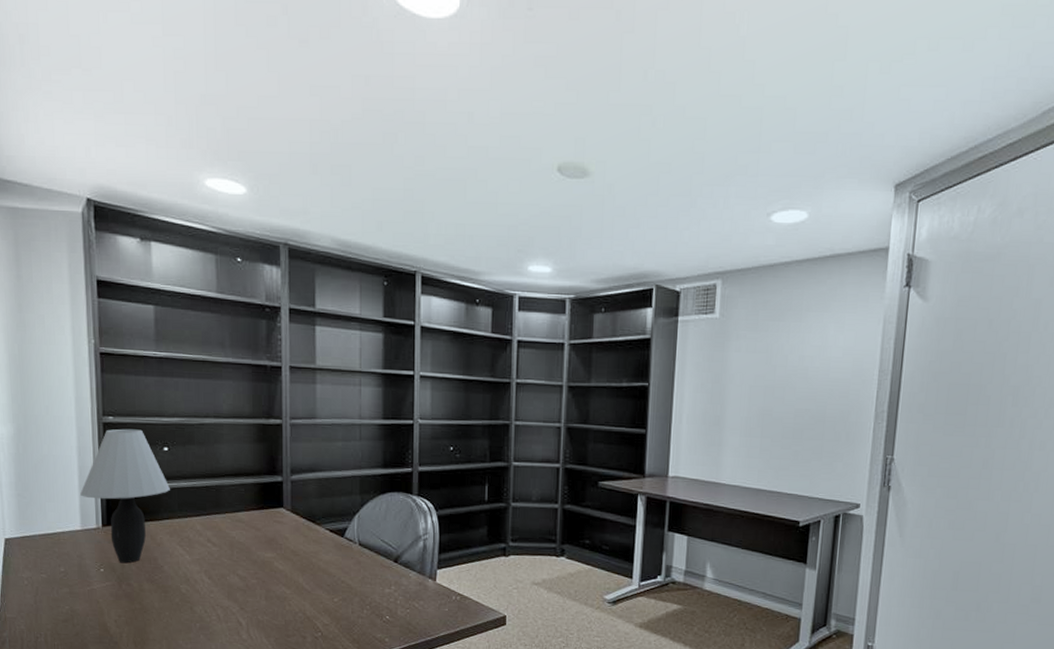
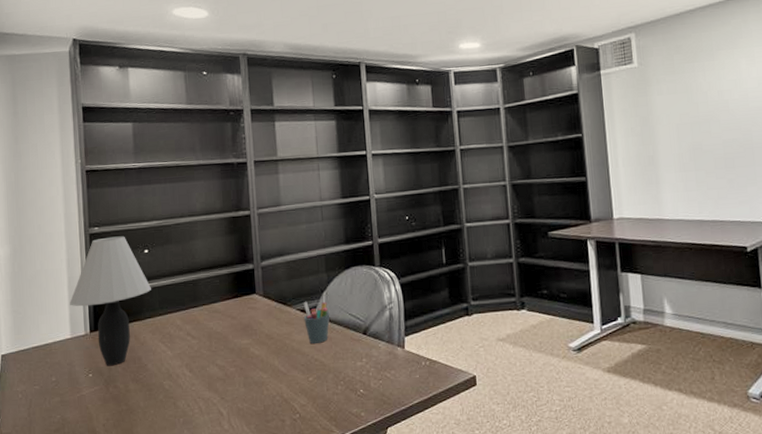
pen holder: none [333,521,361,566] -> present [303,301,330,344]

